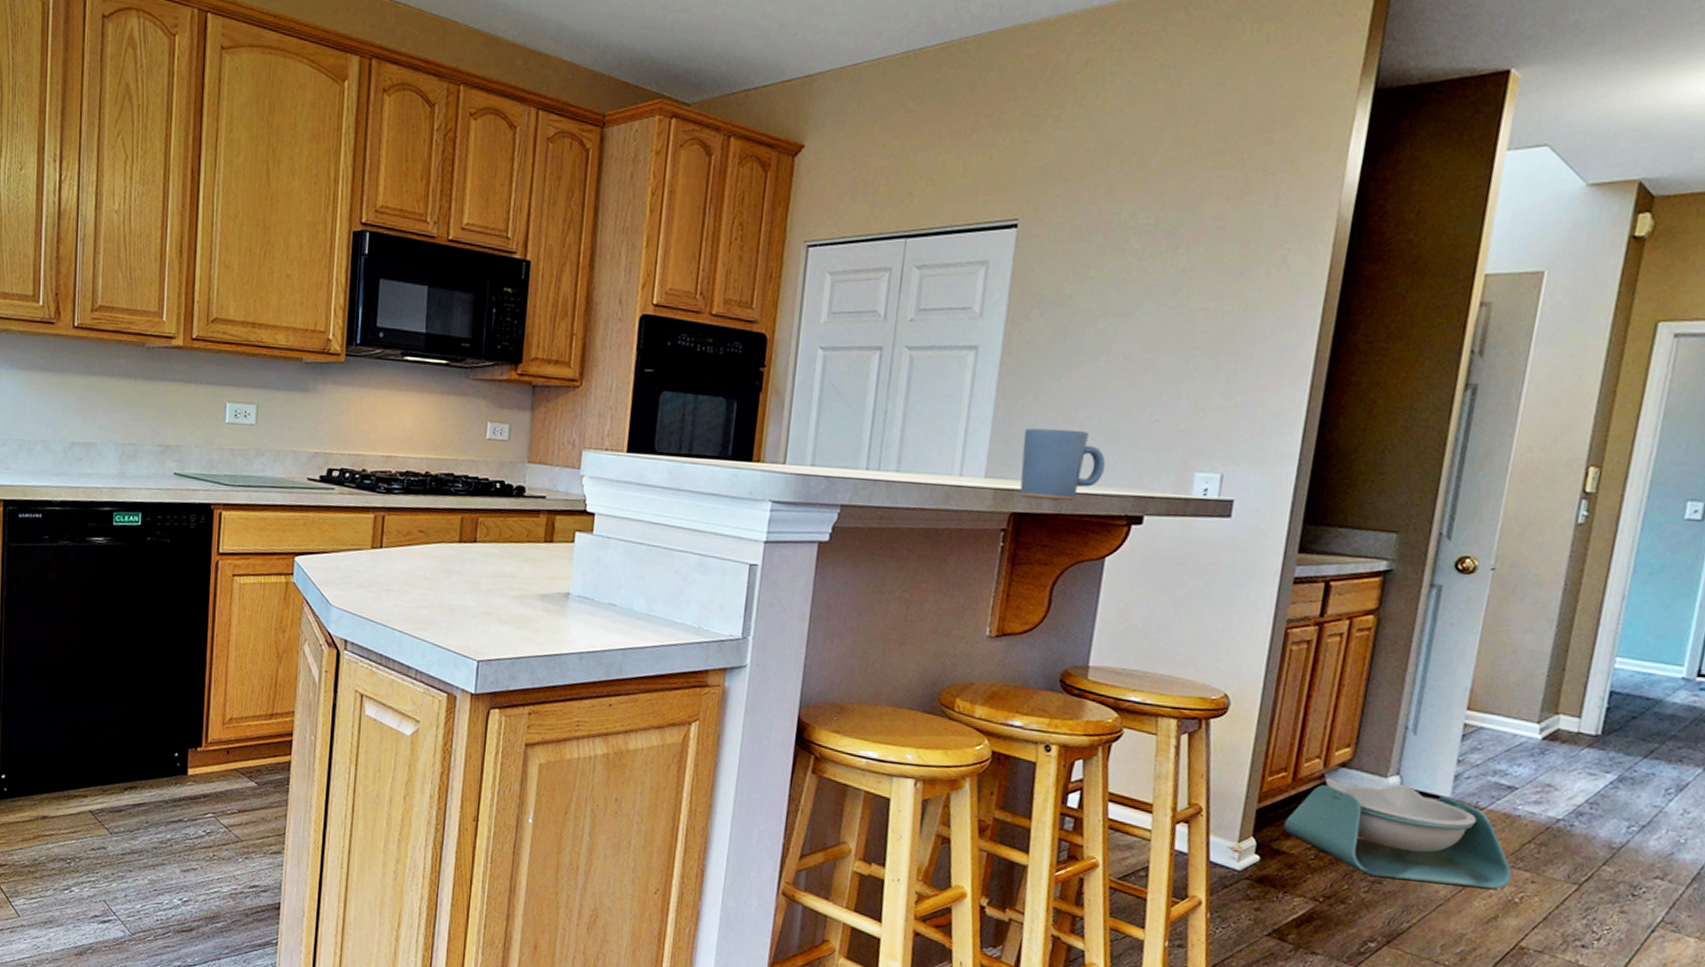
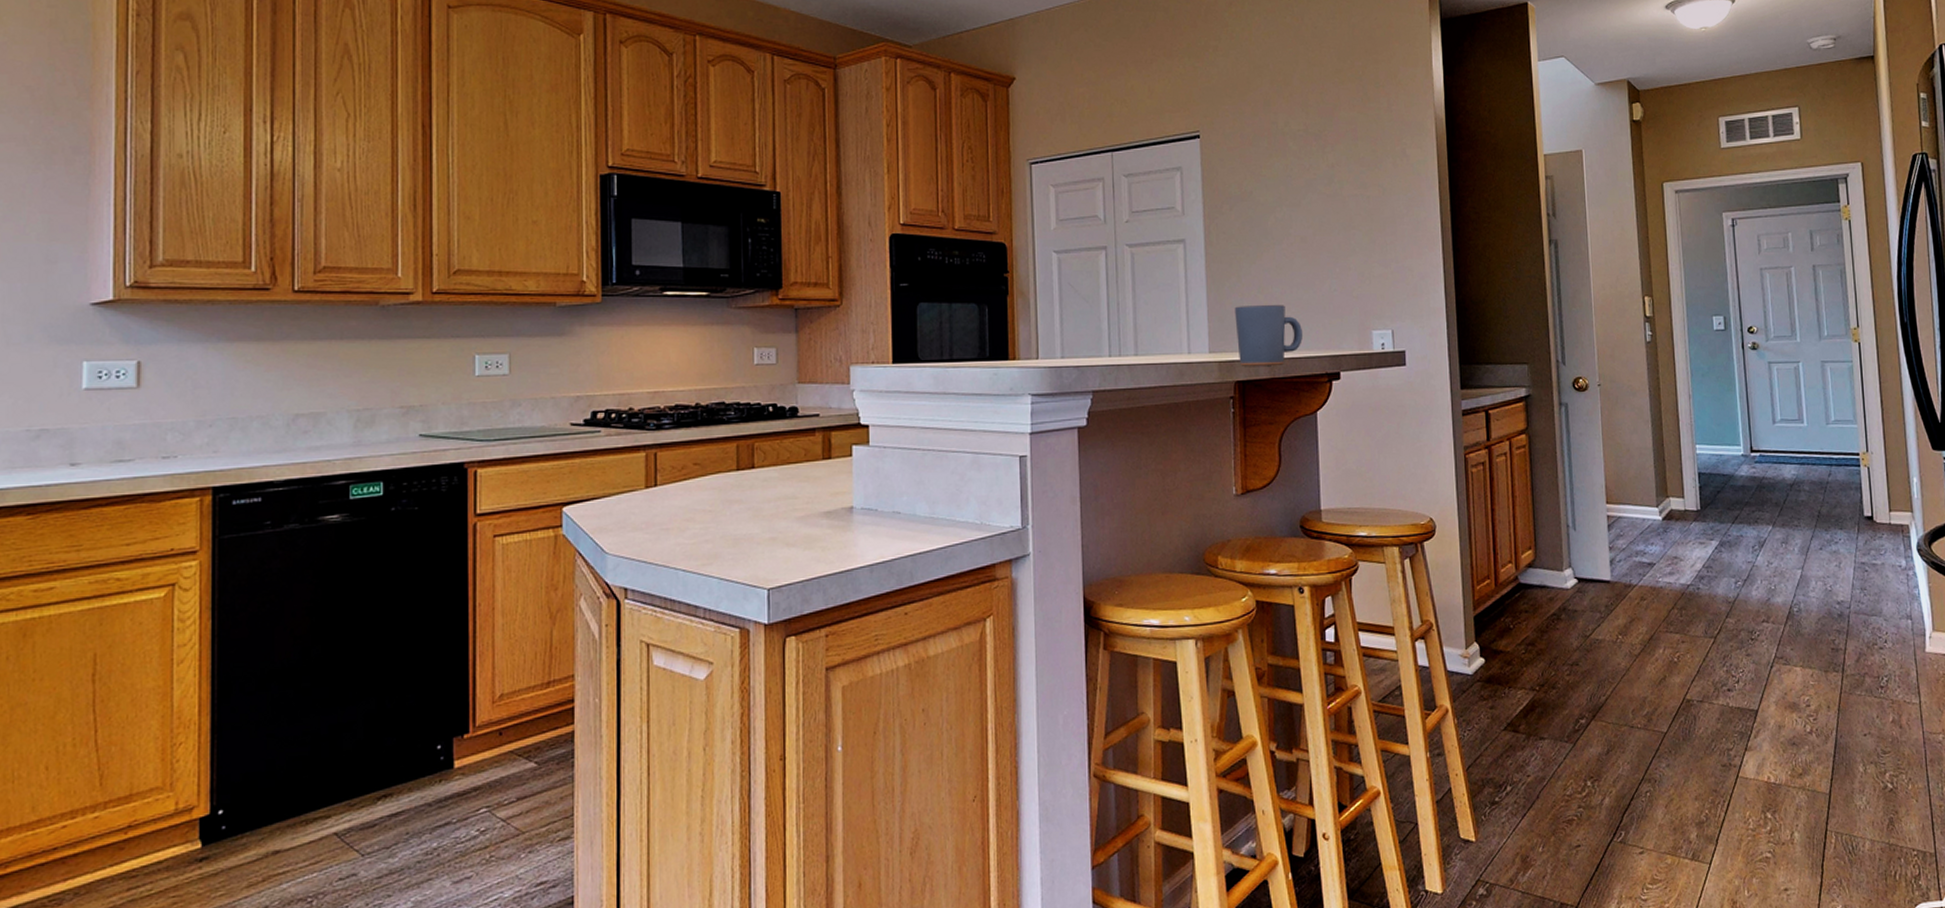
pet bowl: present [1283,778,1512,890] -> none [1497,574,1667,659]

